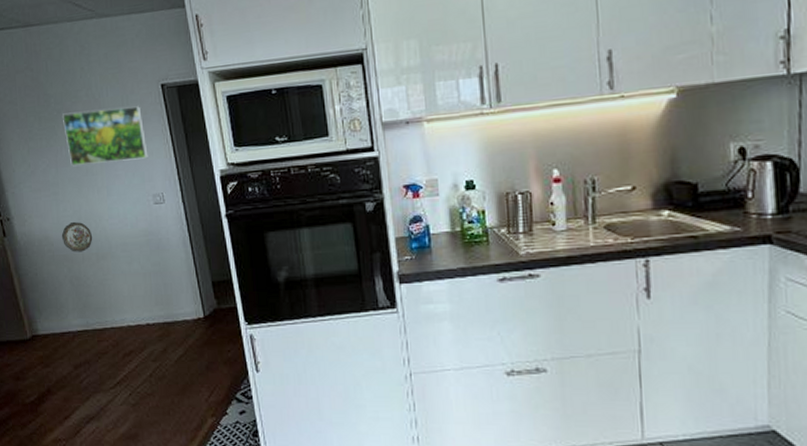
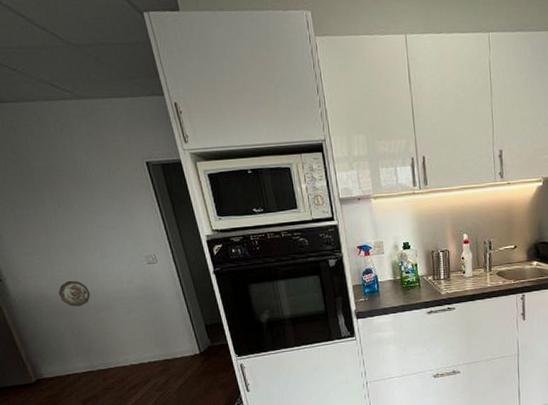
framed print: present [61,106,149,166] -> none [47,180,139,232]

